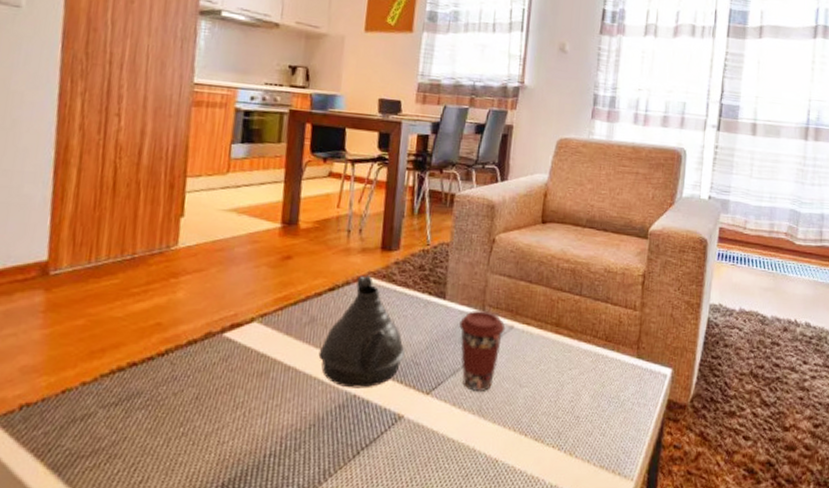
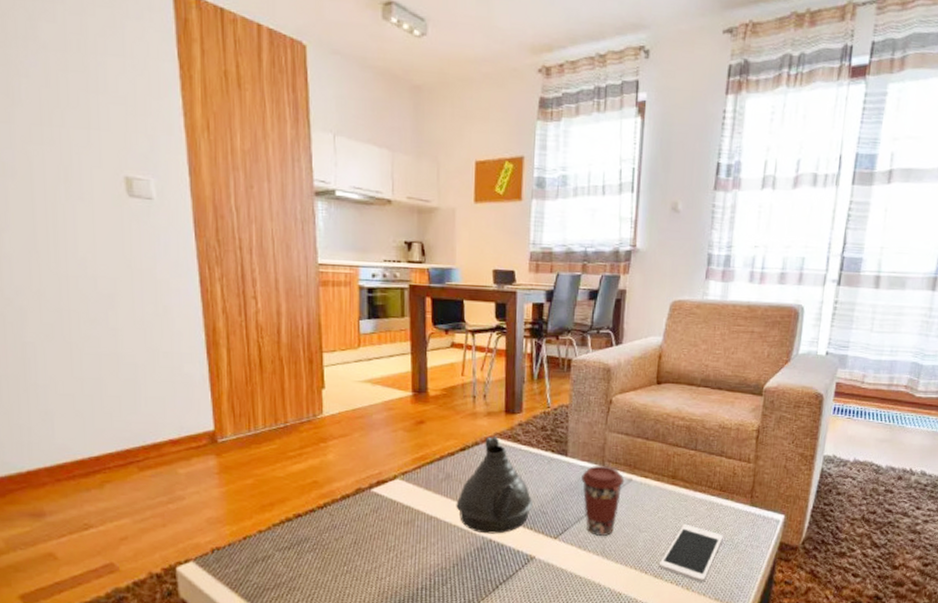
cell phone: none [539,377,609,446] -> present [658,523,723,582]

